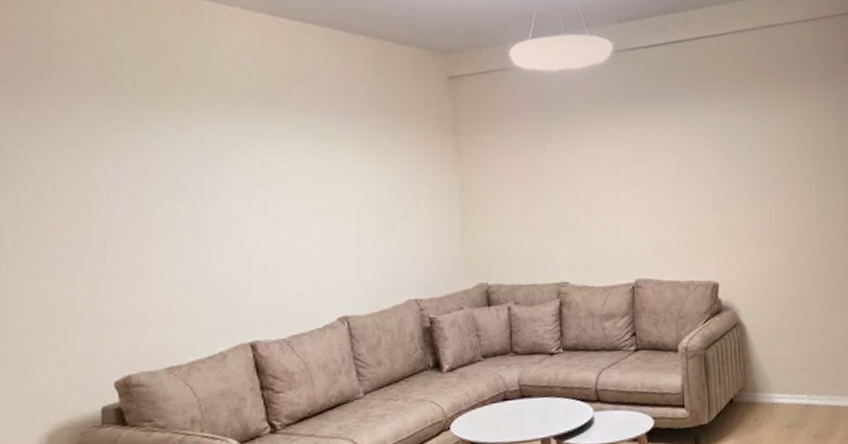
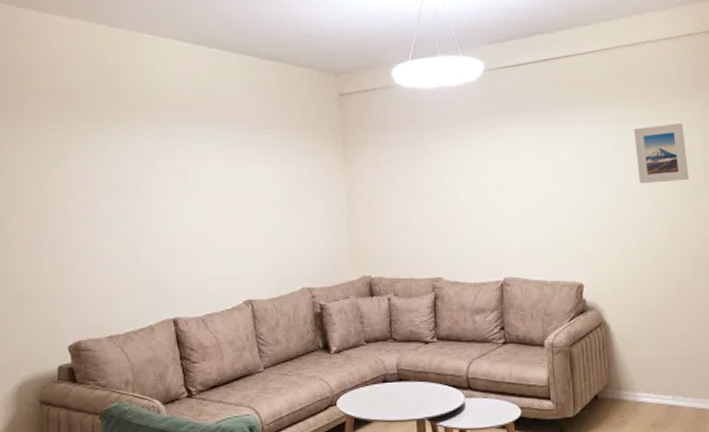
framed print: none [771,111,826,176] -> present [634,123,689,184]

